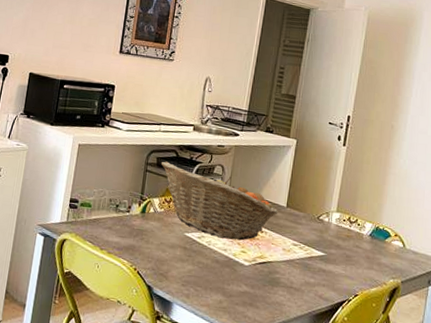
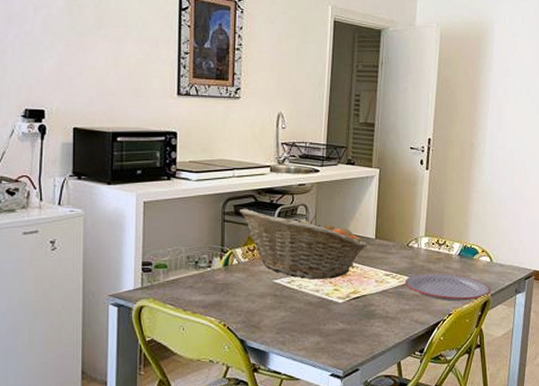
plate: none [312,248,402,284] -> present [404,273,491,302]

